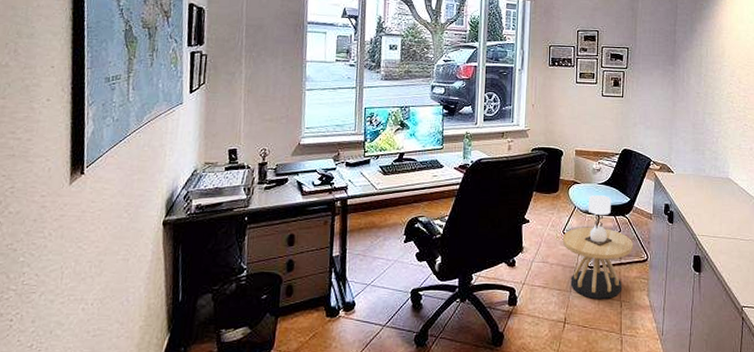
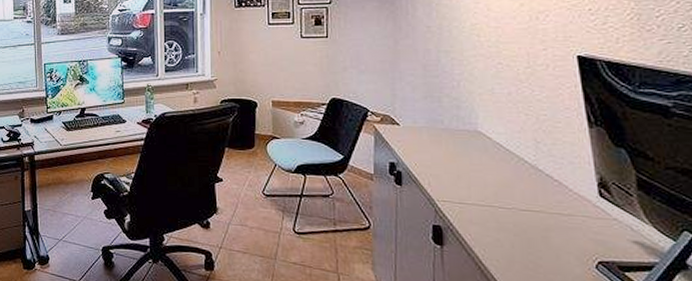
side table: present [562,195,634,300] -> none [262,152,351,271]

